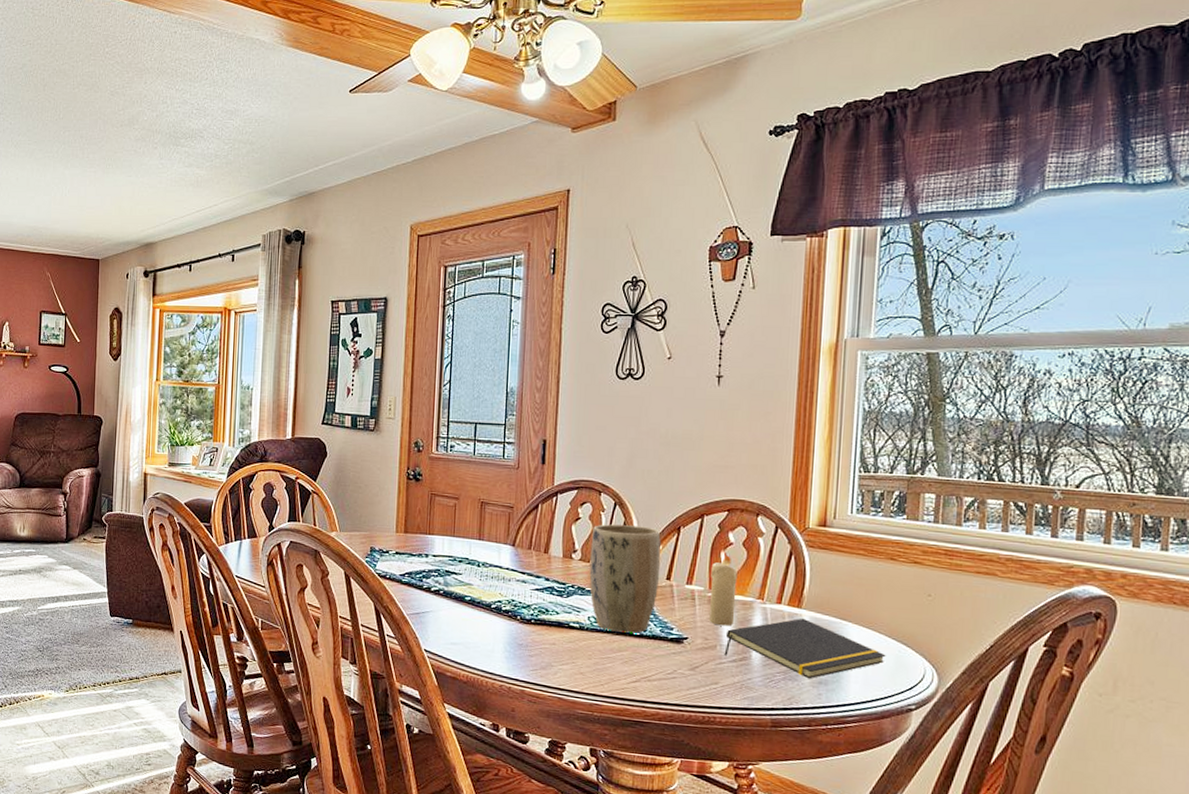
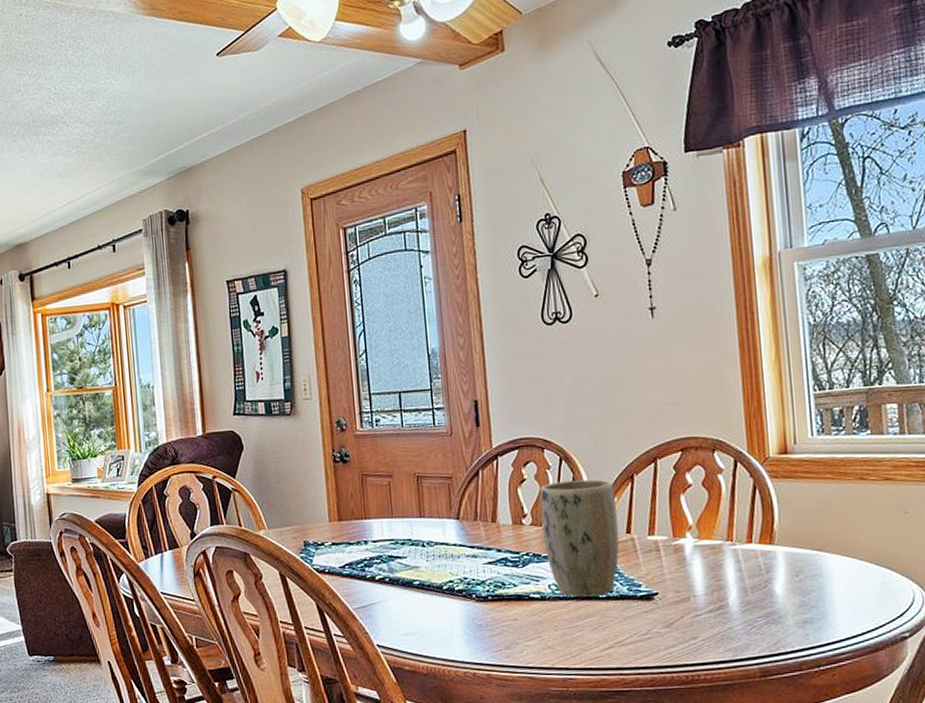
candle: present [709,551,738,626] -> none [672,494,705,575]
notepad: present [724,618,886,679] -> none [699,554,870,620]

